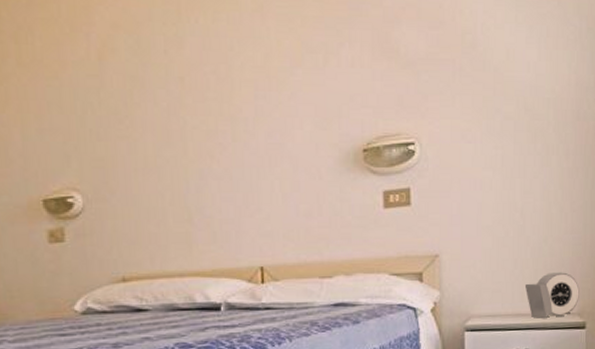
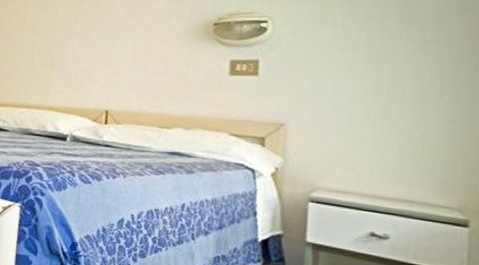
alarm clock: present [526,272,580,319] -> none [388,160,461,209]

